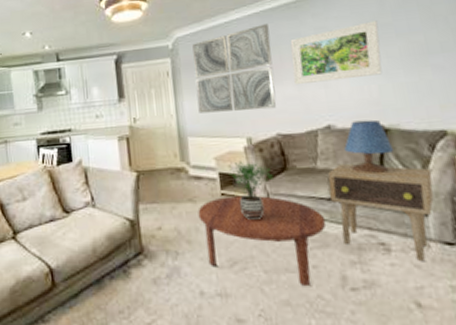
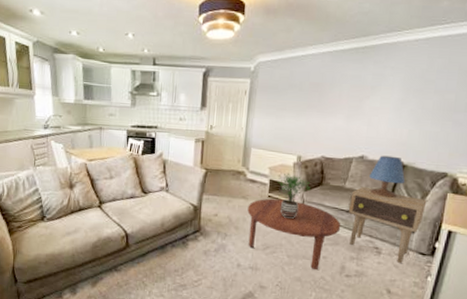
wall art: present [192,24,276,114] -> none [264,63,337,136]
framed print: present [290,21,382,86] -> none [345,76,424,122]

